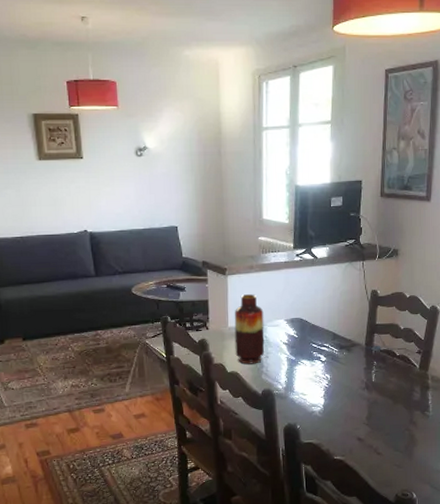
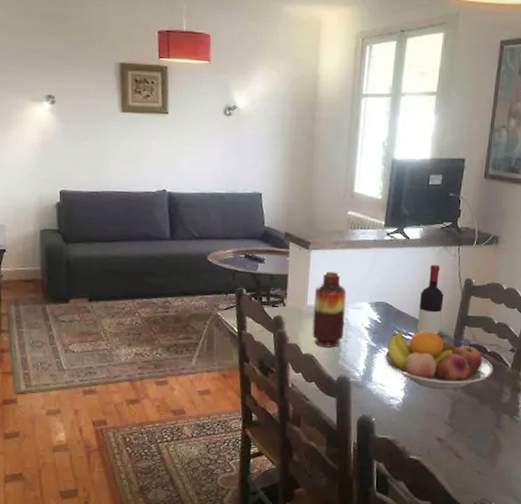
fruit bowl: none [302,341,403,394] -> present [382,330,494,390]
wine bottle: none [331,279,353,345] -> present [417,264,444,336]

